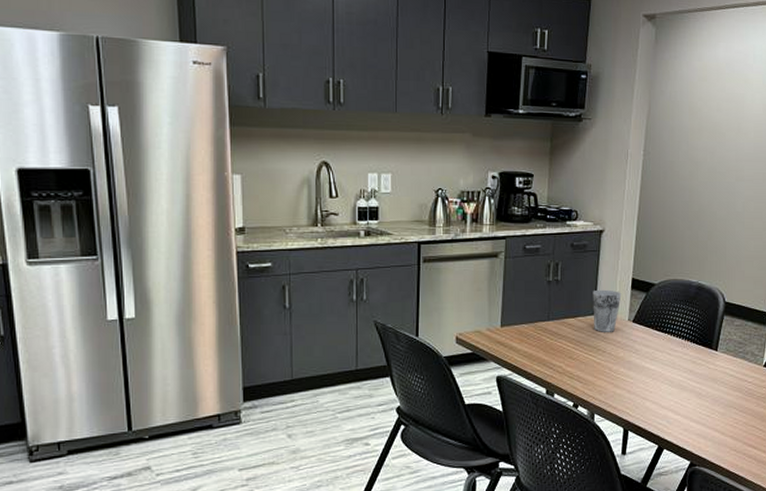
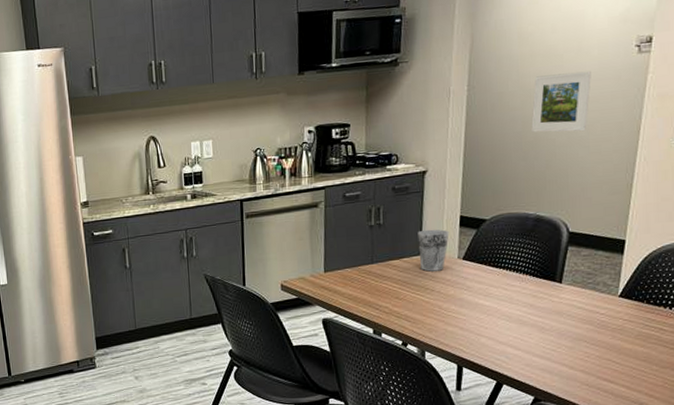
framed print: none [697,150,748,208] -> present [531,70,591,133]

